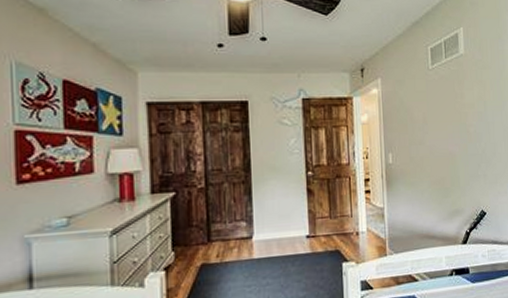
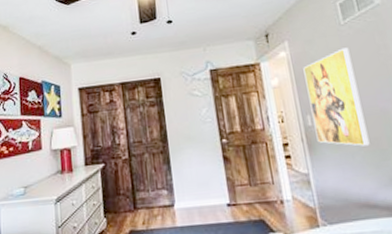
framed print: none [391,92,437,185] -> present [303,47,370,146]

